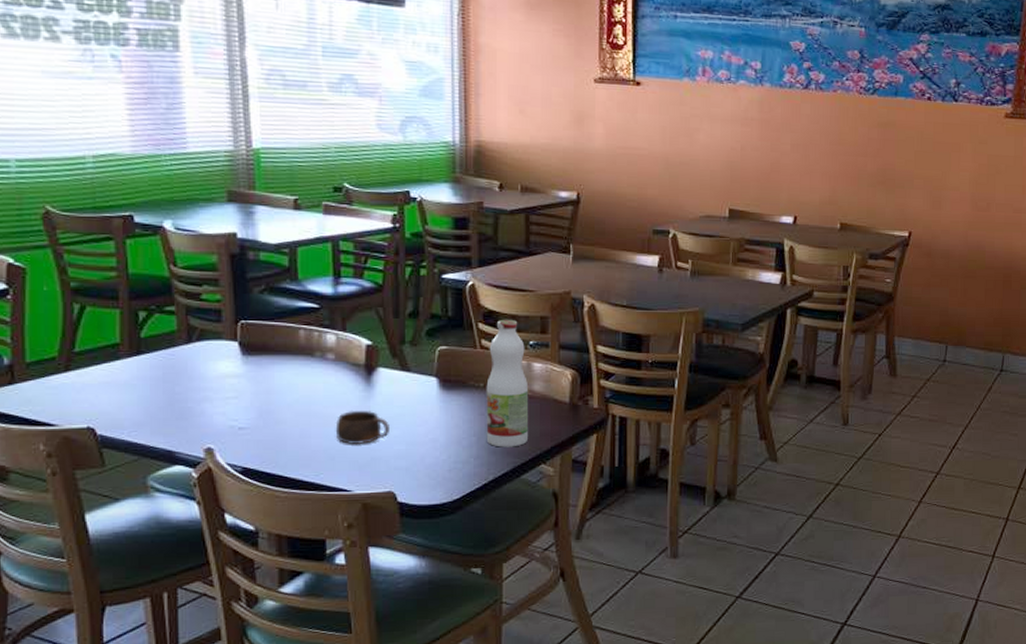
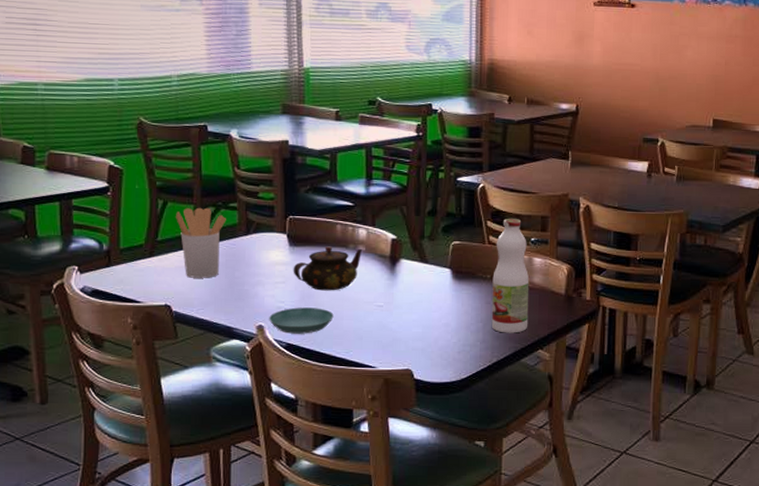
utensil holder: none [97,312,162,395] -> present [176,207,226,278]
saucer: none [220,425,299,456] -> present [269,307,334,334]
teapot: none [247,355,332,406] -> present [293,246,363,291]
cup: present [335,410,389,445] -> none [363,296,409,327]

